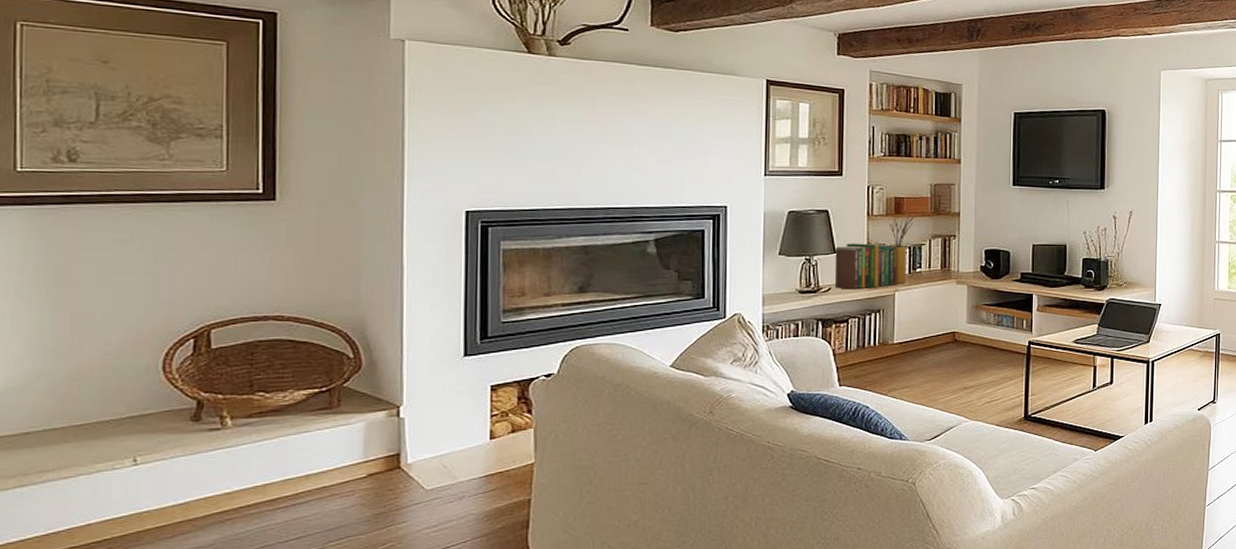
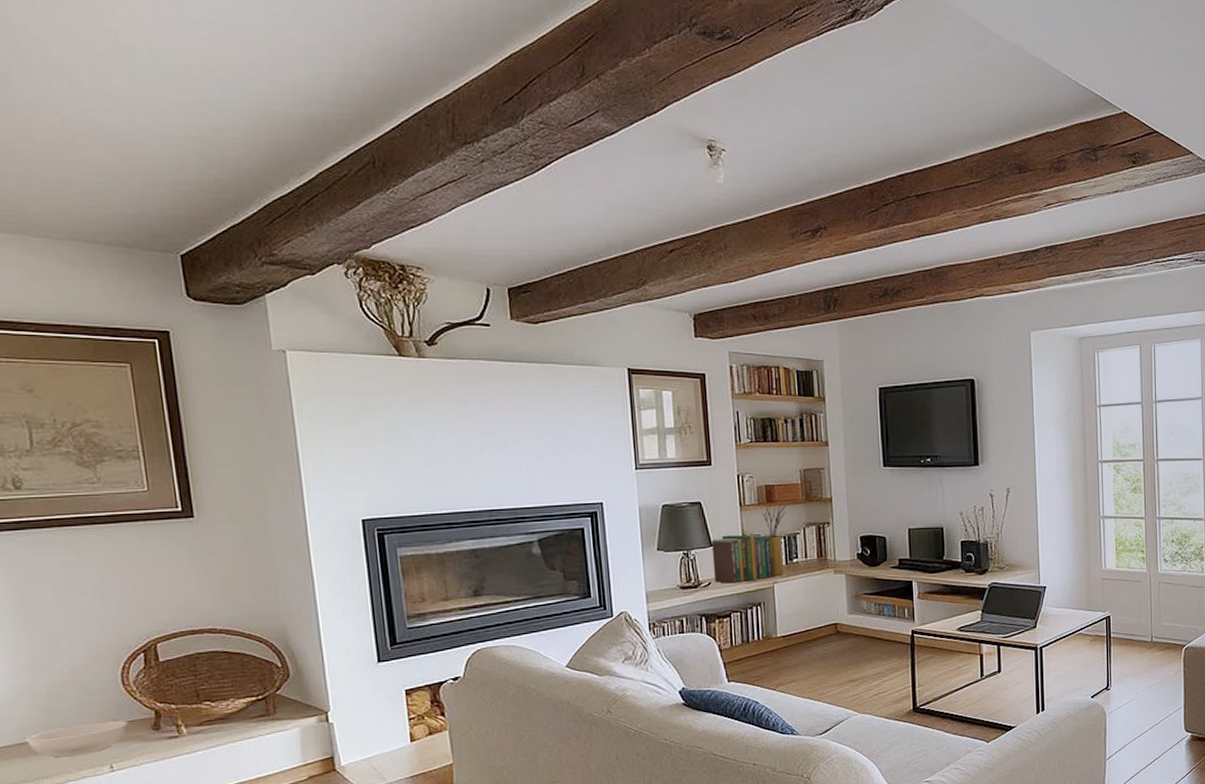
bowl: none [32,410,162,449] -> present [24,721,128,758]

